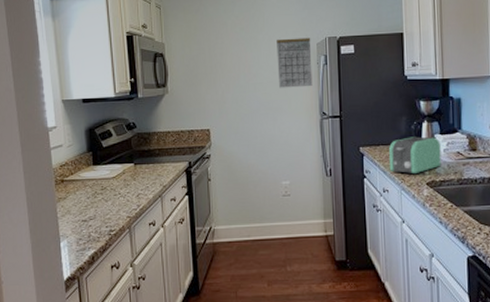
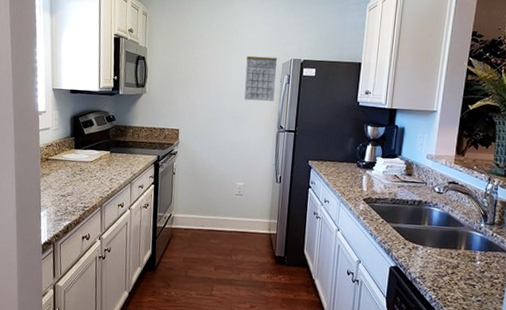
toaster: present [389,136,442,175] -> none [332,157,381,191]

